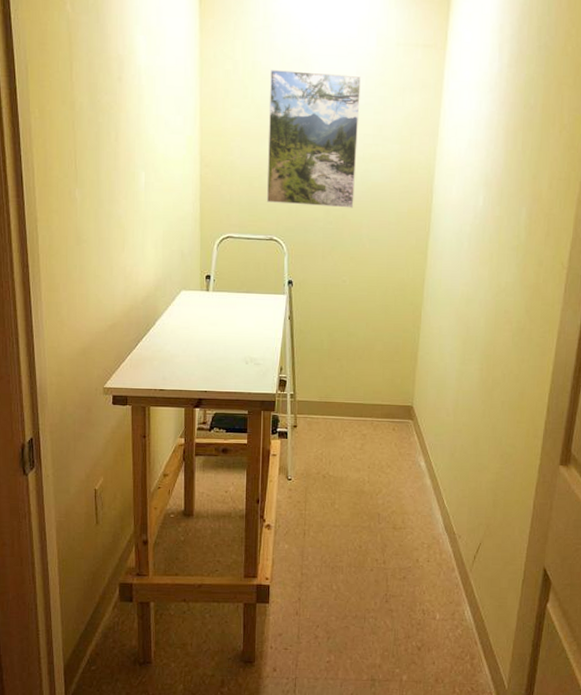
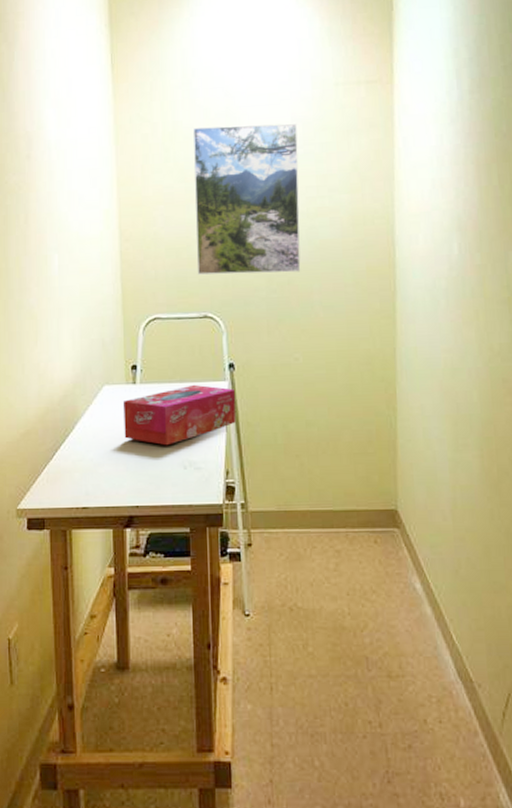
tissue box: none [197,295,291,344] -> present [124,384,236,446]

